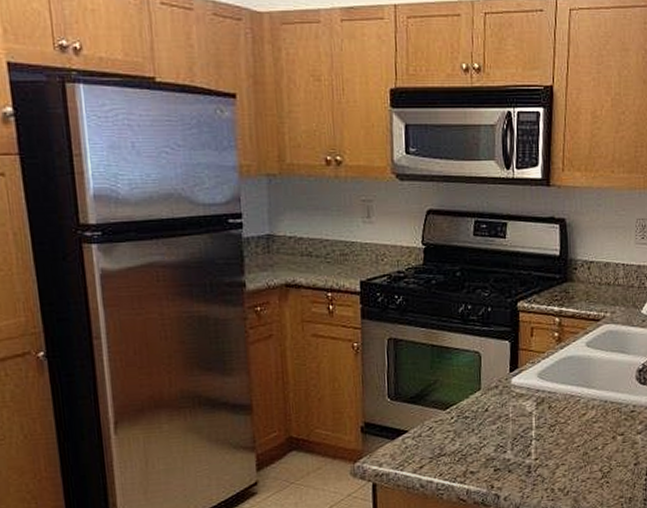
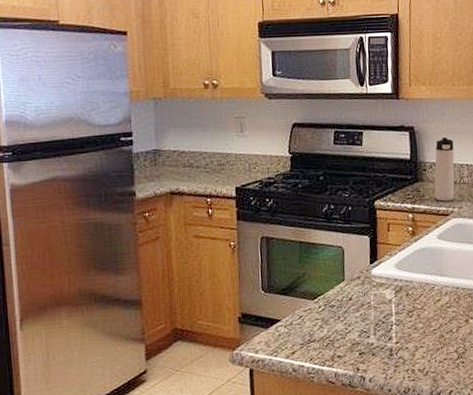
thermos bottle: none [585,232,610,305] -> present [434,137,455,202]

